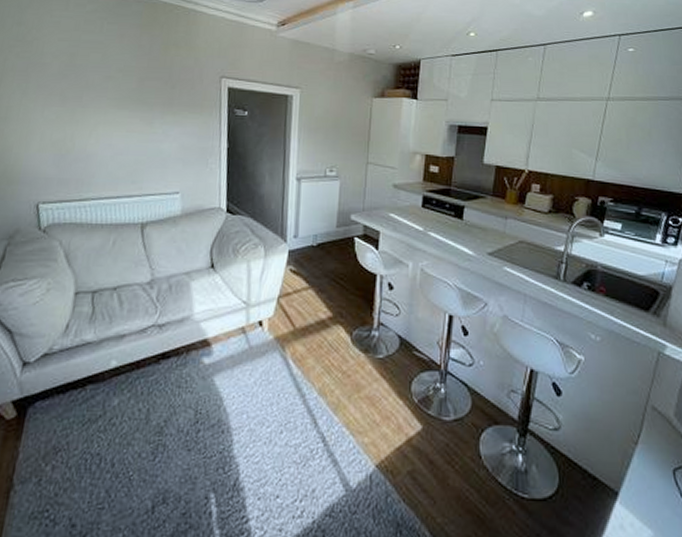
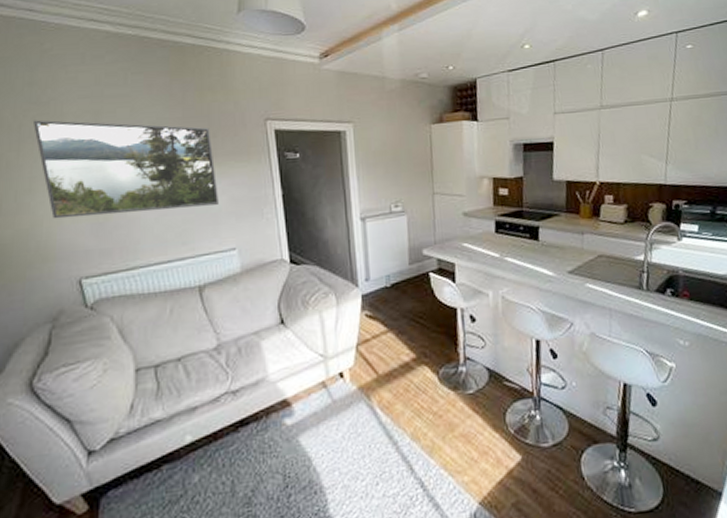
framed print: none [16,56,170,150] -> present [34,120,218,219]

